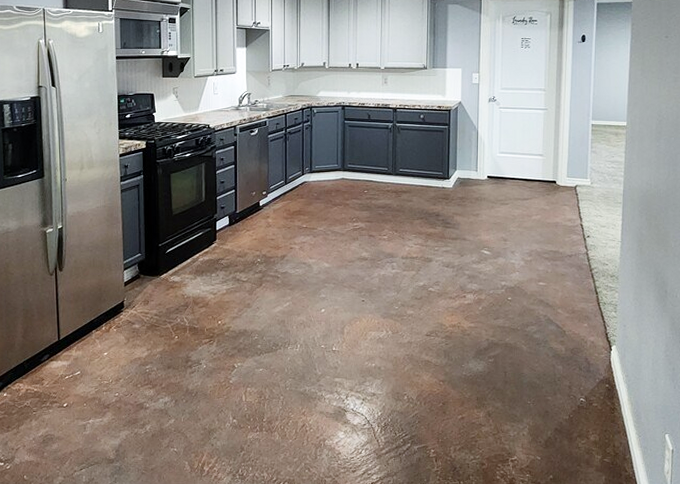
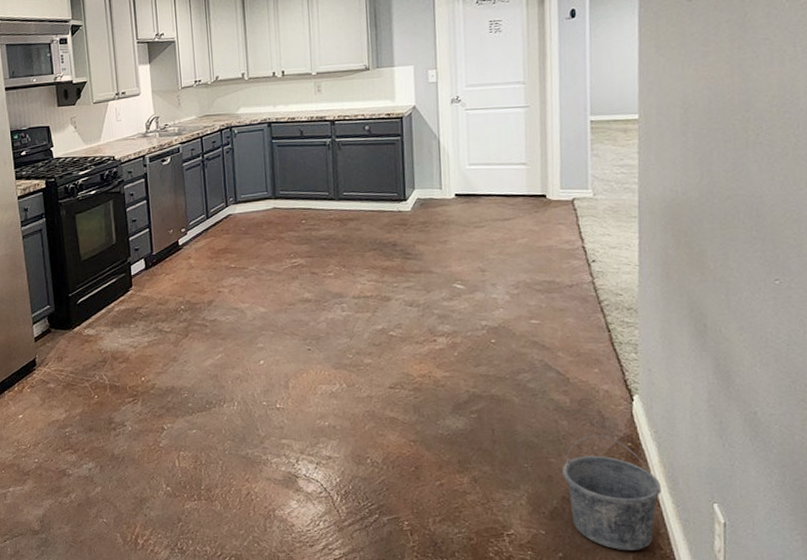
bucket: none [556,378,629,472] -> present [562,435,662,550]

